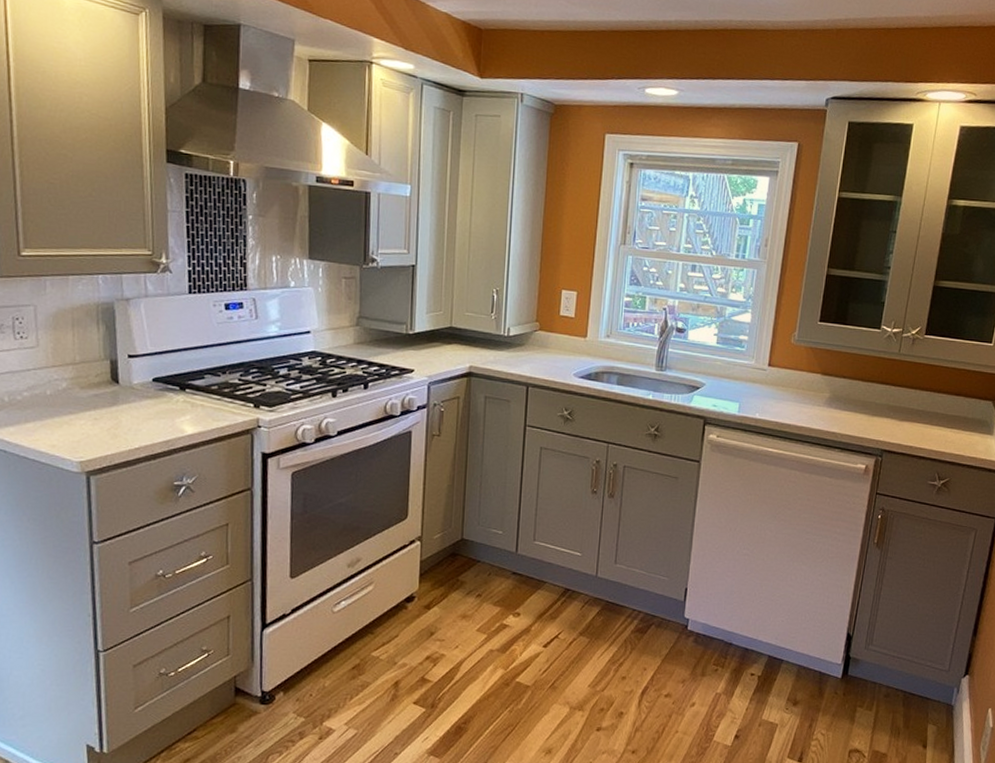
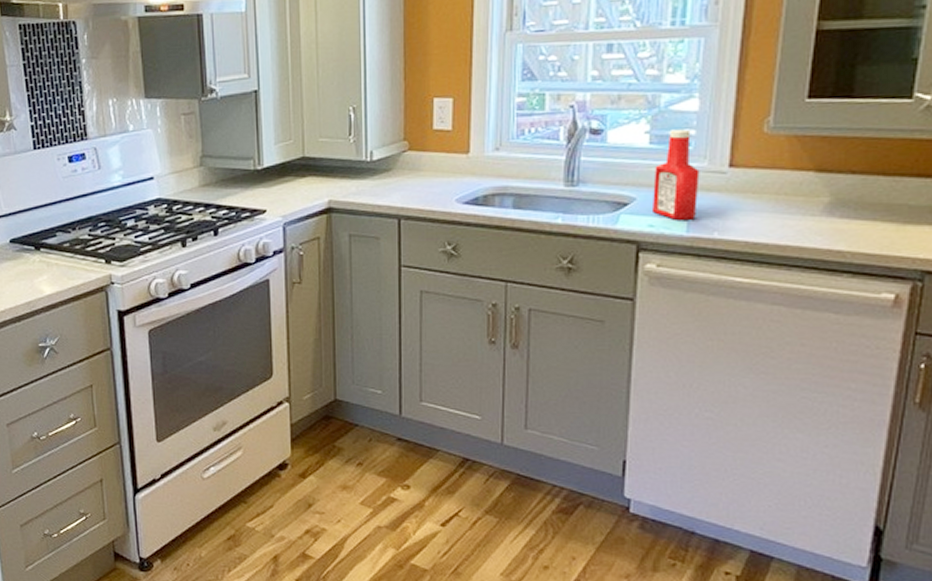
ketchup bottle: none [716,334,749,403] -> present [653,129,700,220]

